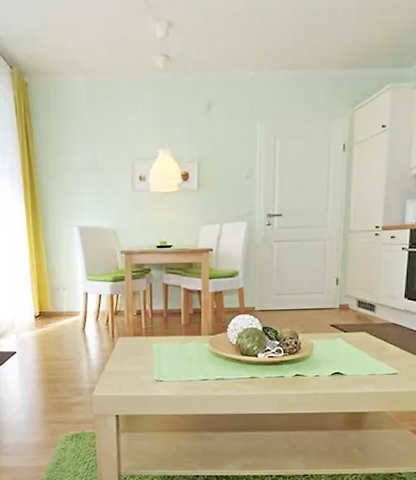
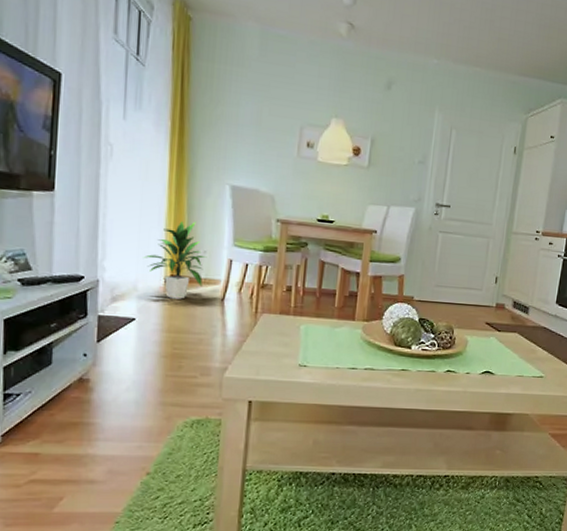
indoor plant: none [15,263,66,332] -> present [143,221,207,299]

